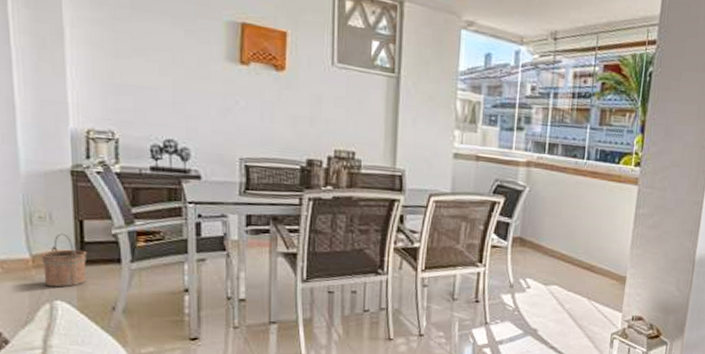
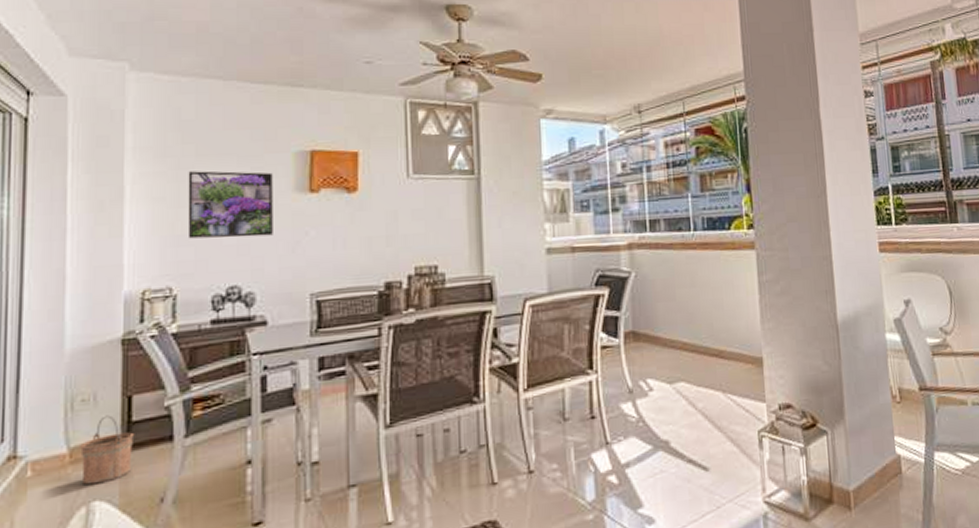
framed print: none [124,23,206,99] -> present [187,171,273,239]

